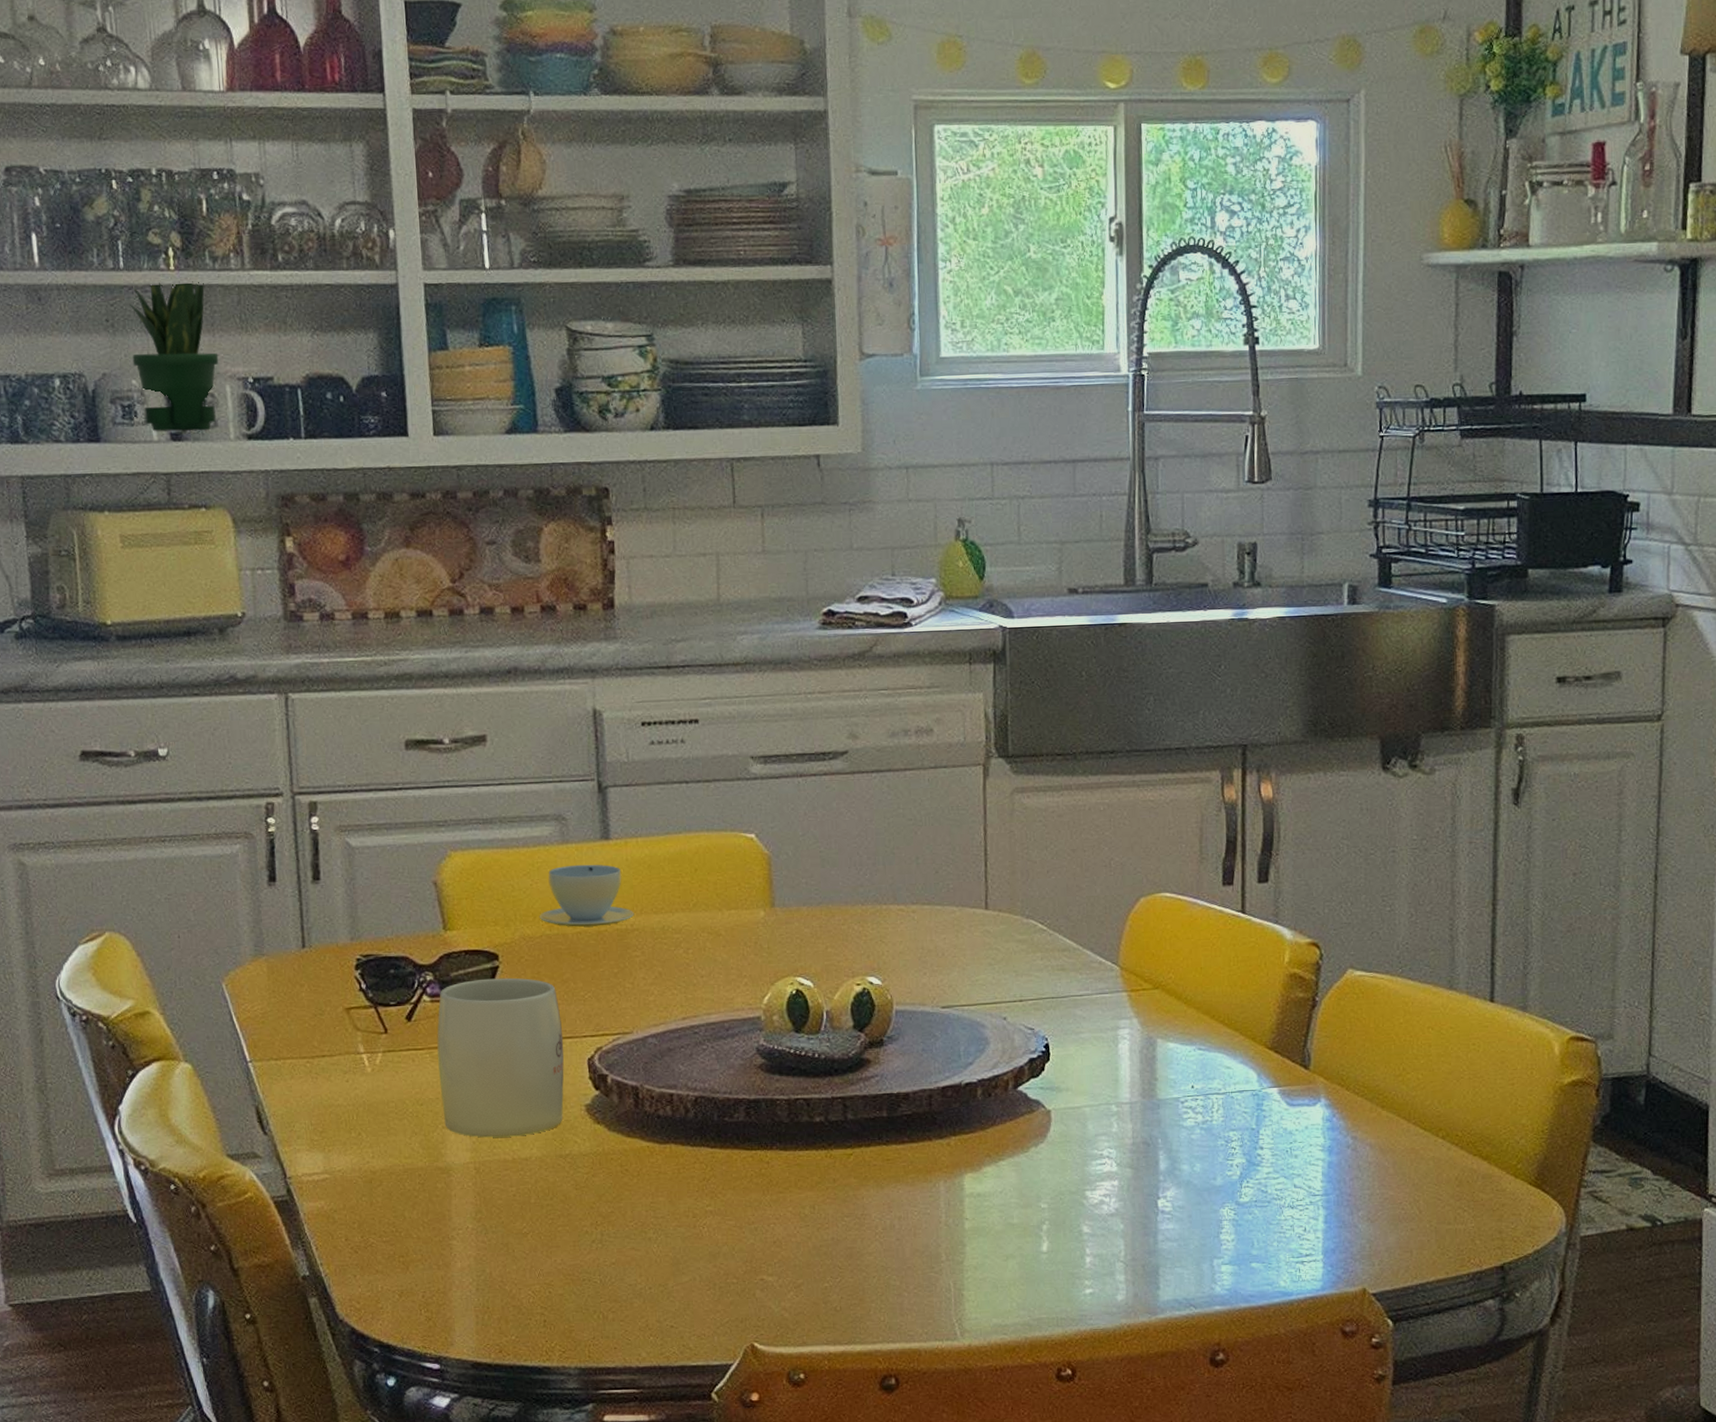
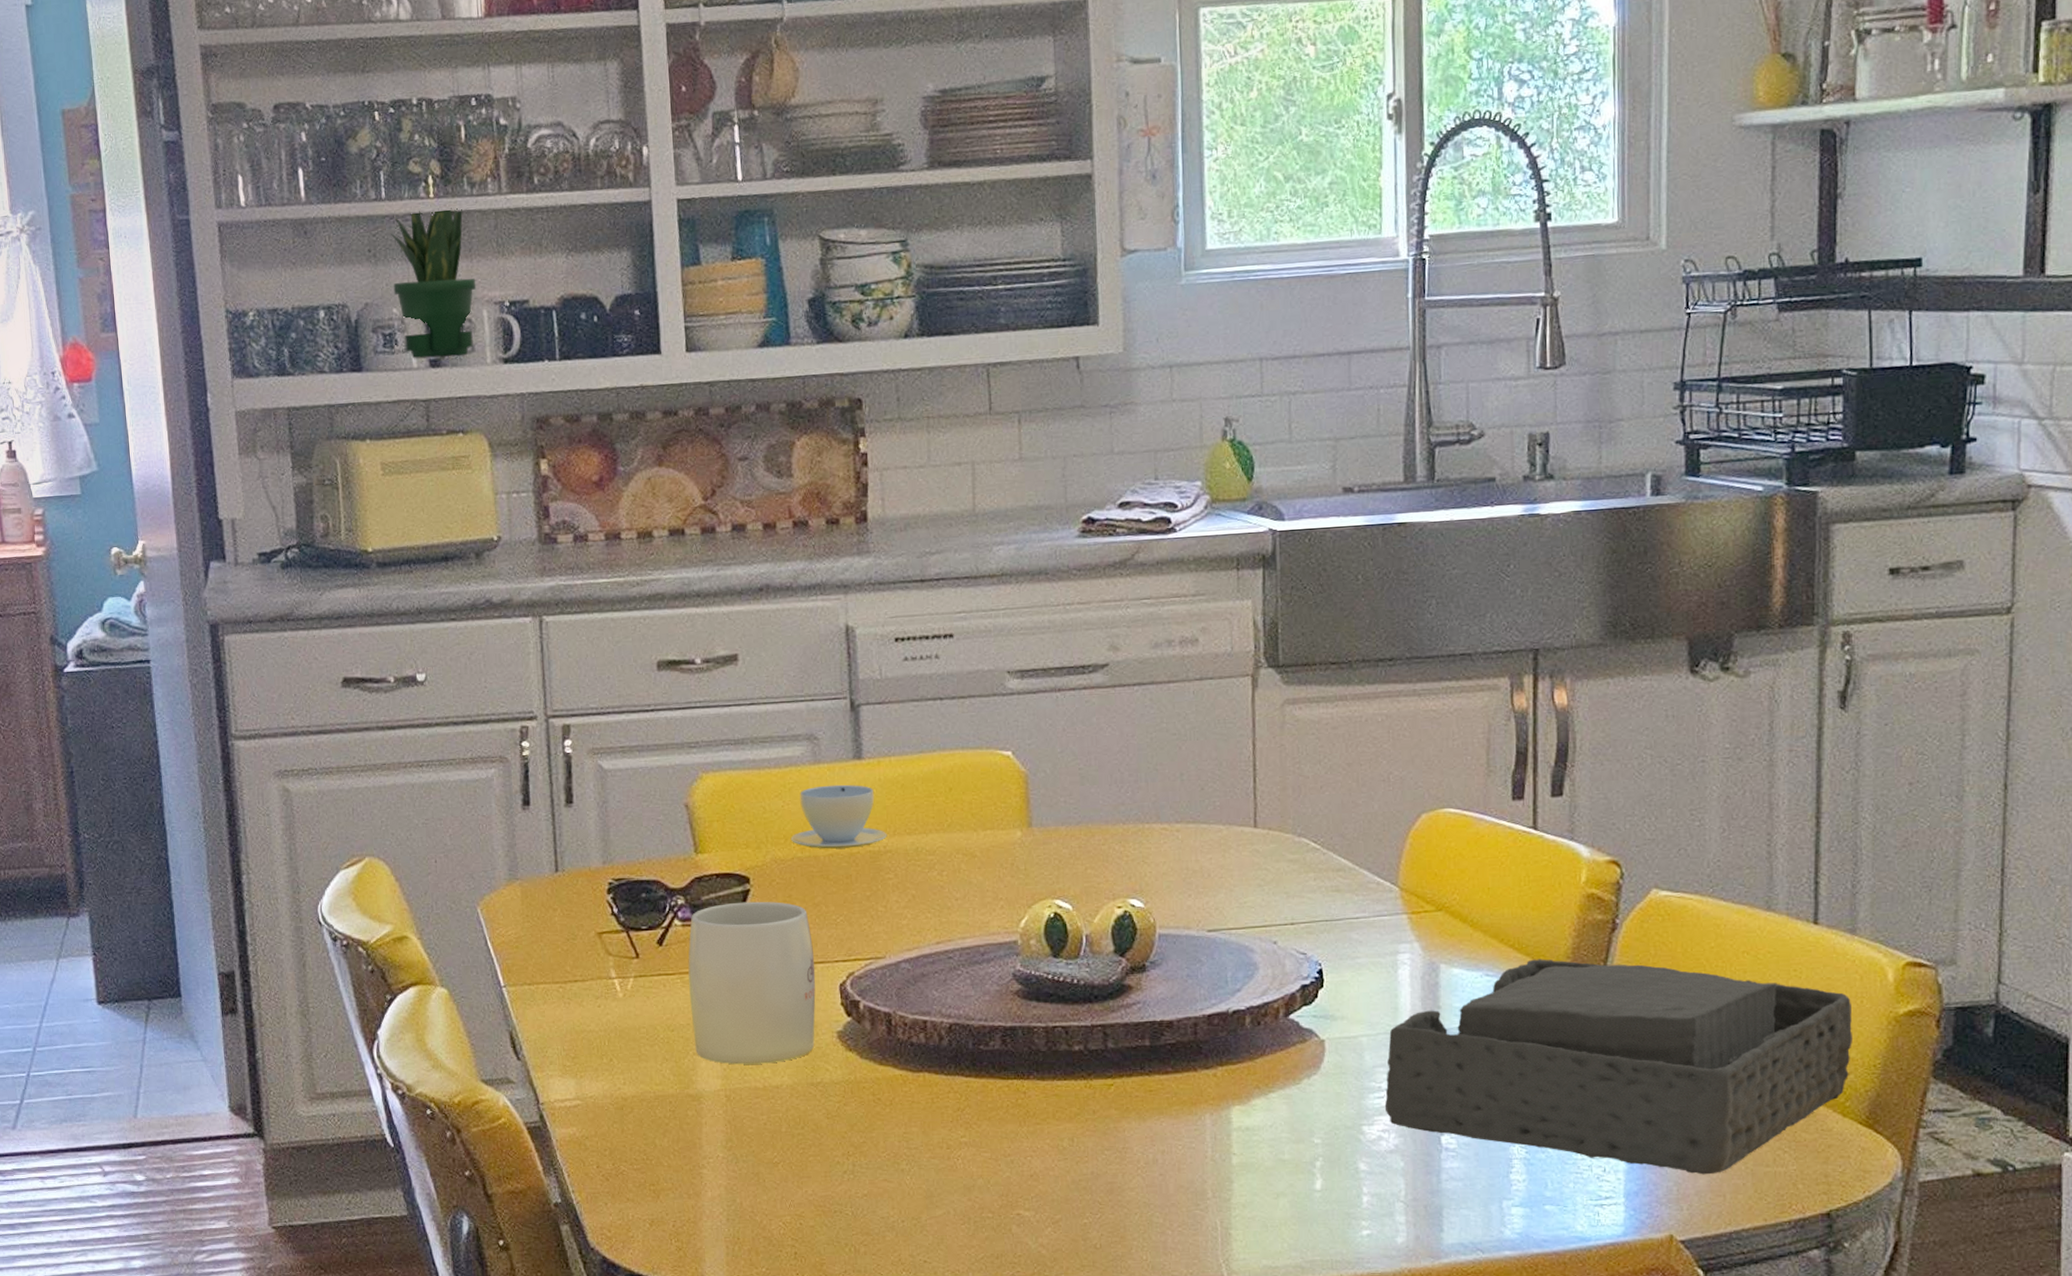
napkin holder: none [1106,1034,1523,1233] -> present [1384,959,1852,1175]

